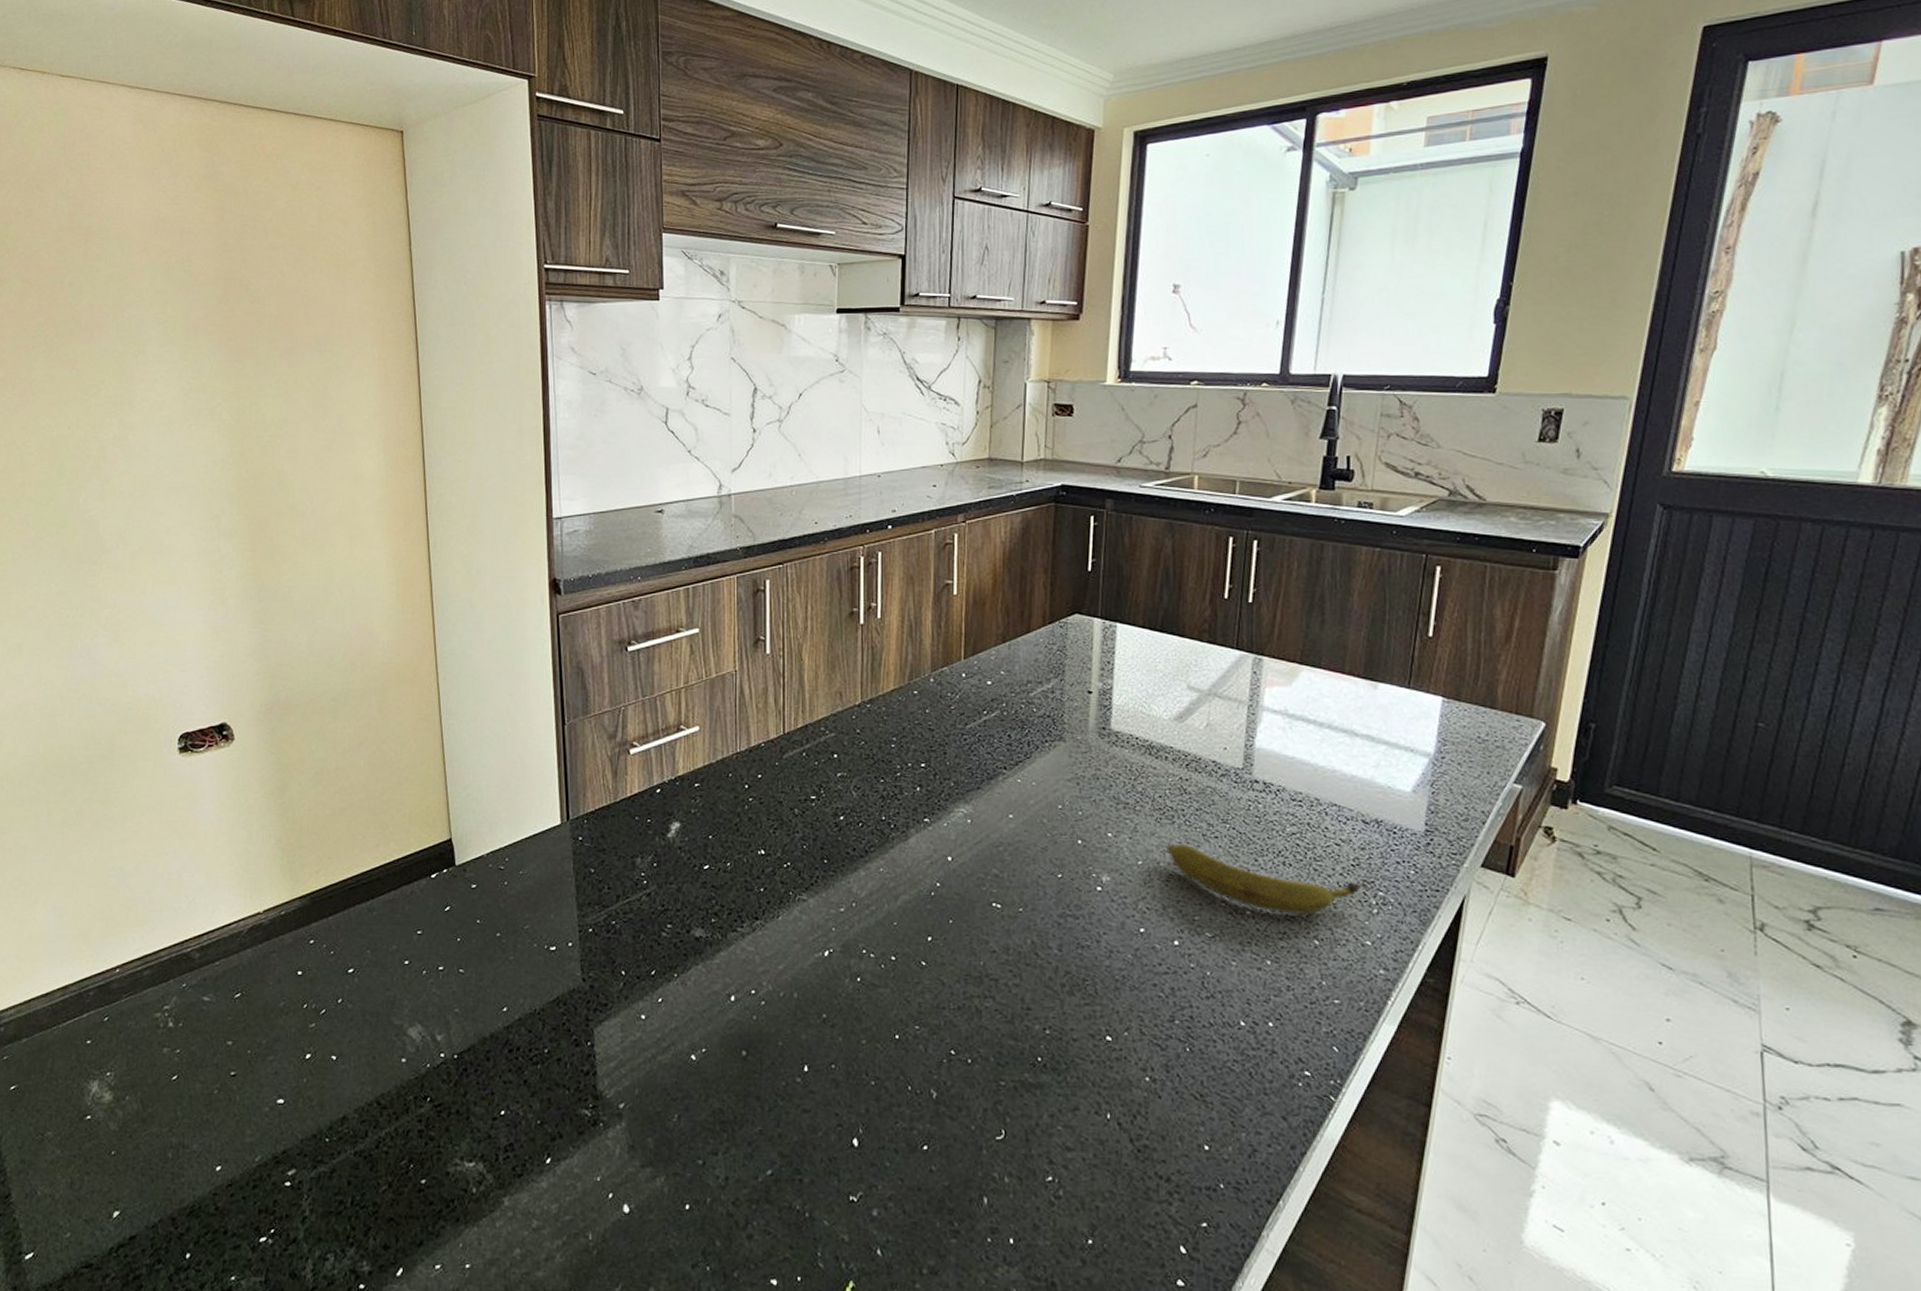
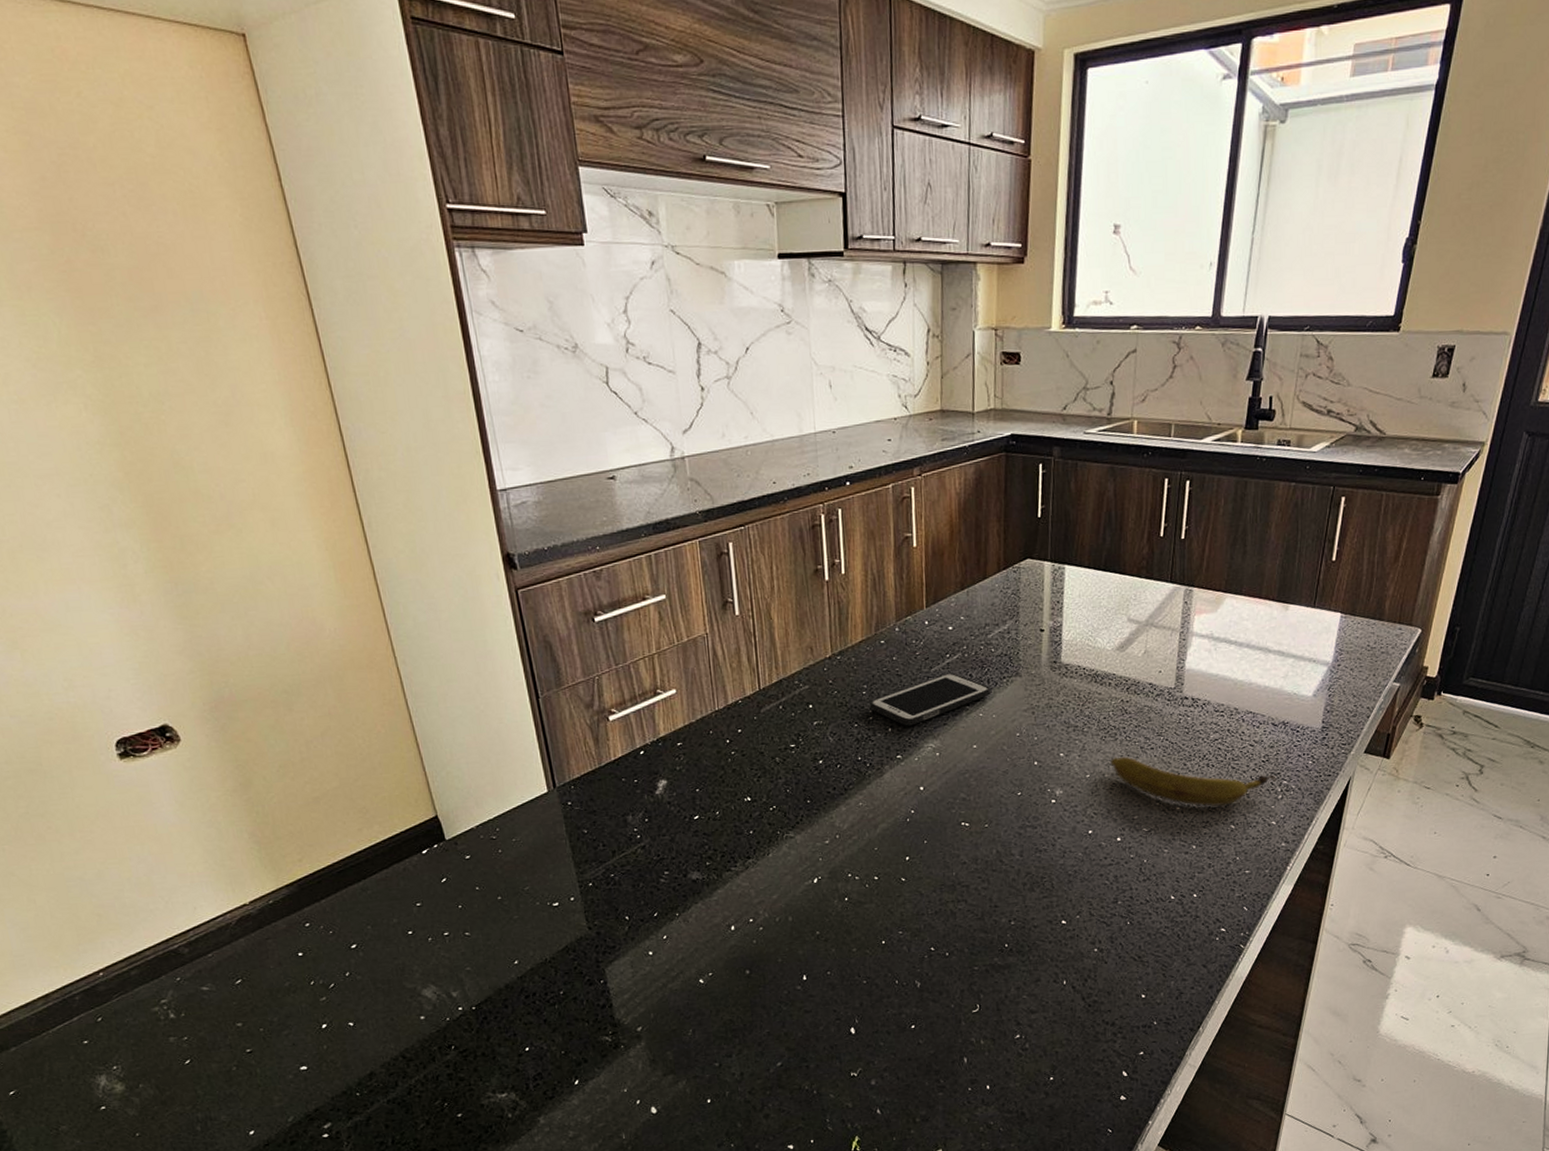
cell phone: none [898,731,1031,787] -> present [869,672,991,726]

